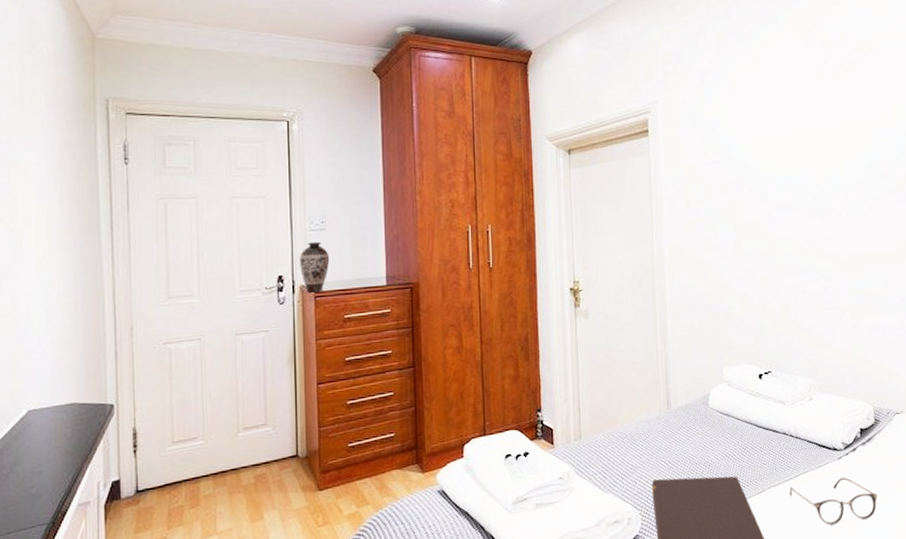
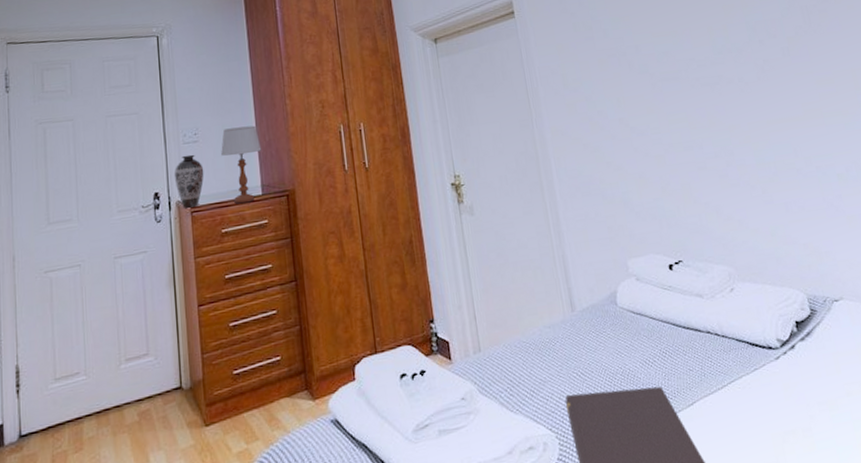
table lamp: none [348,218,389,293] -> present [221,125,262,204]
eyeglasses: present [789,477,877,525] -> none [724,381,832,441]

